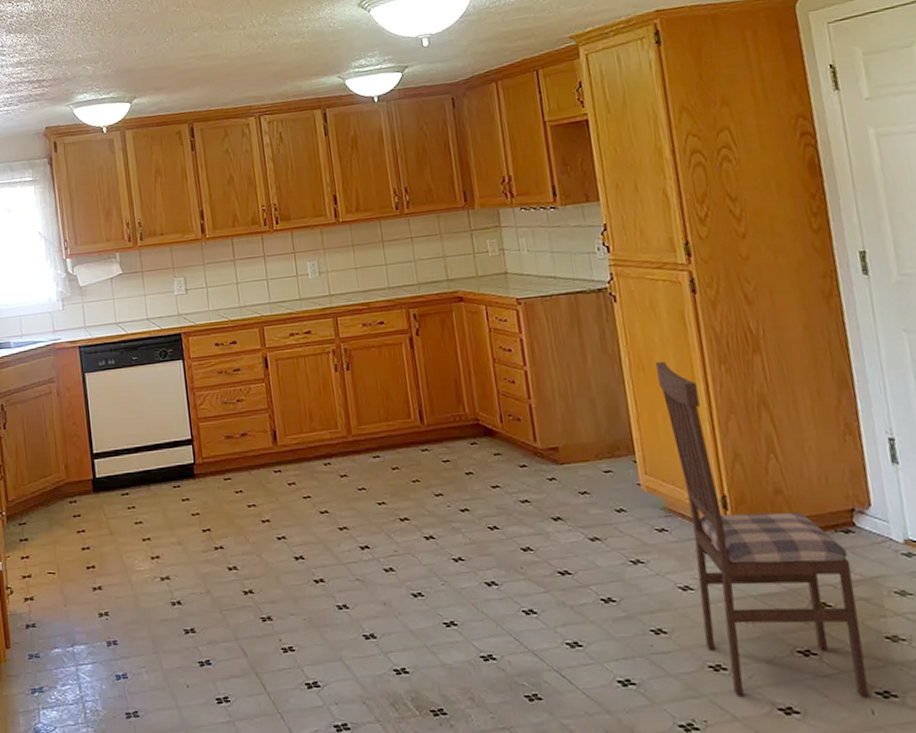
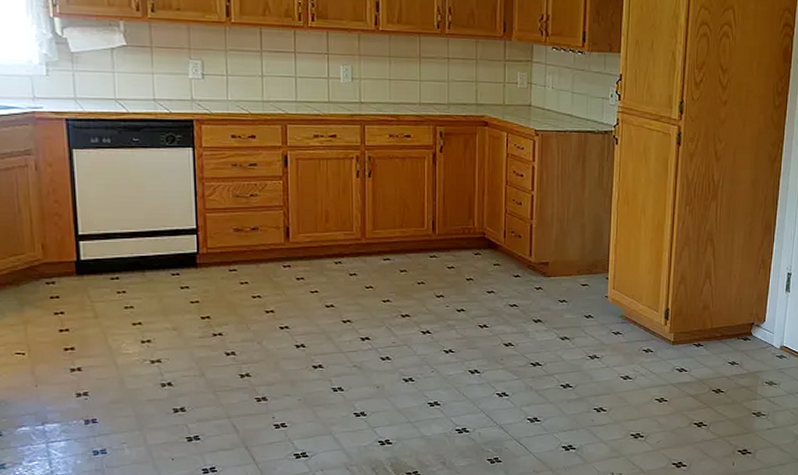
dining chair: present [655,362,870,697] -> none [632,199,743,455]

